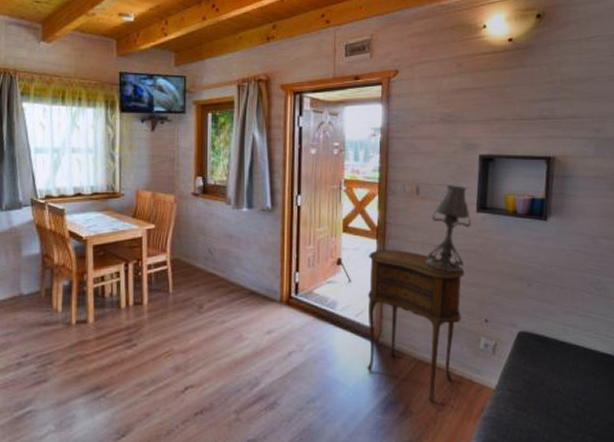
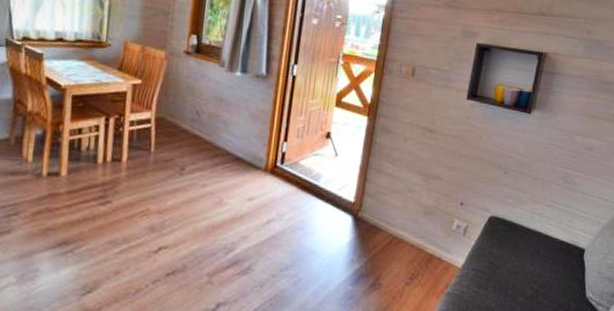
side table: present [367,250,465,402] -> none [343,127,448,276]
table lamp: present [426,184,471,272] -> none [412,69,461,156]

